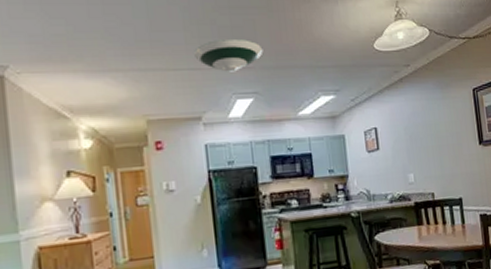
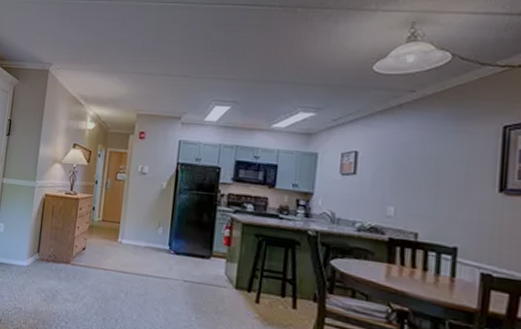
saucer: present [194,38,263,72] -> none [186,52,249,82]

